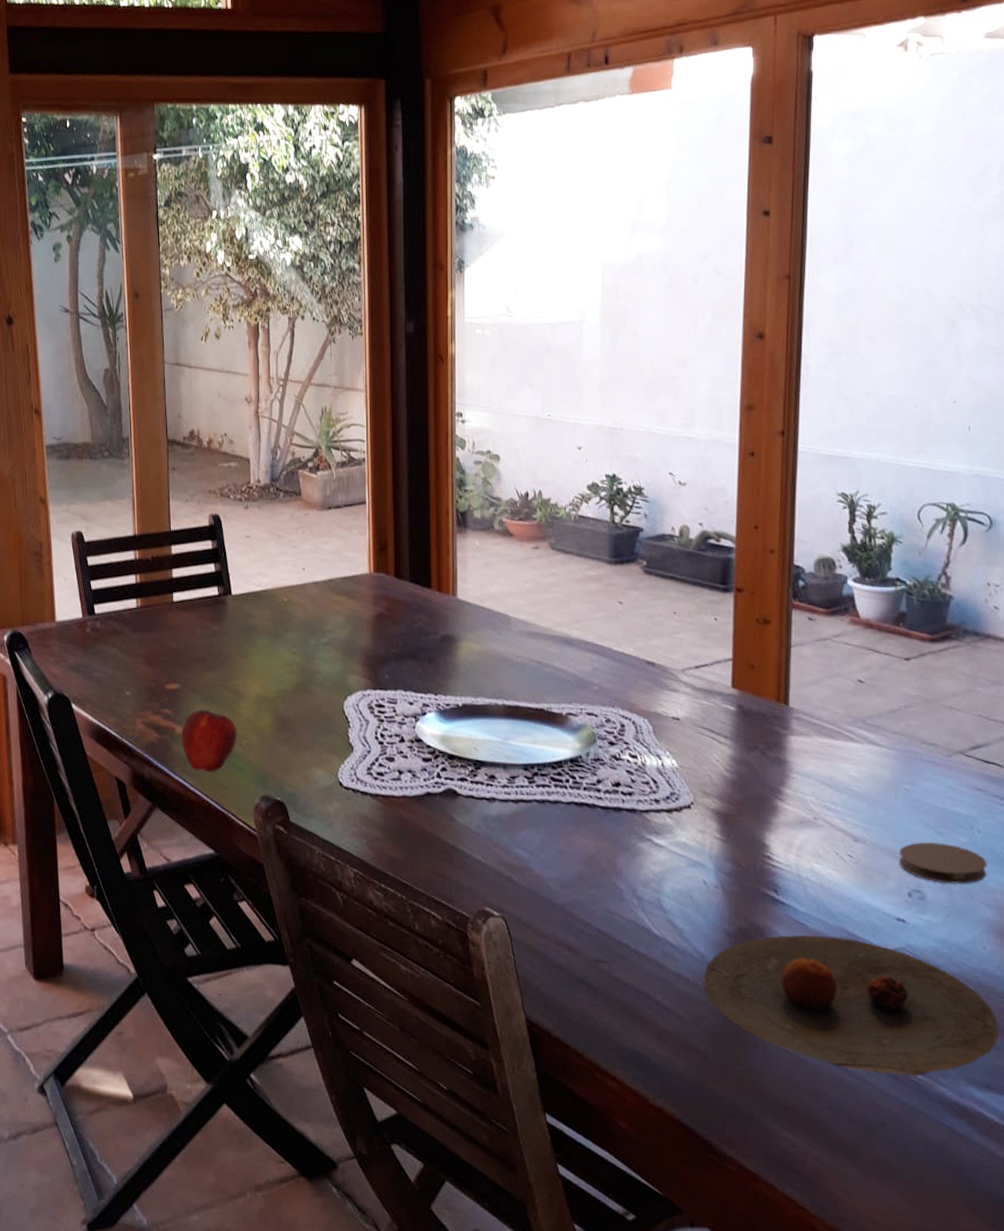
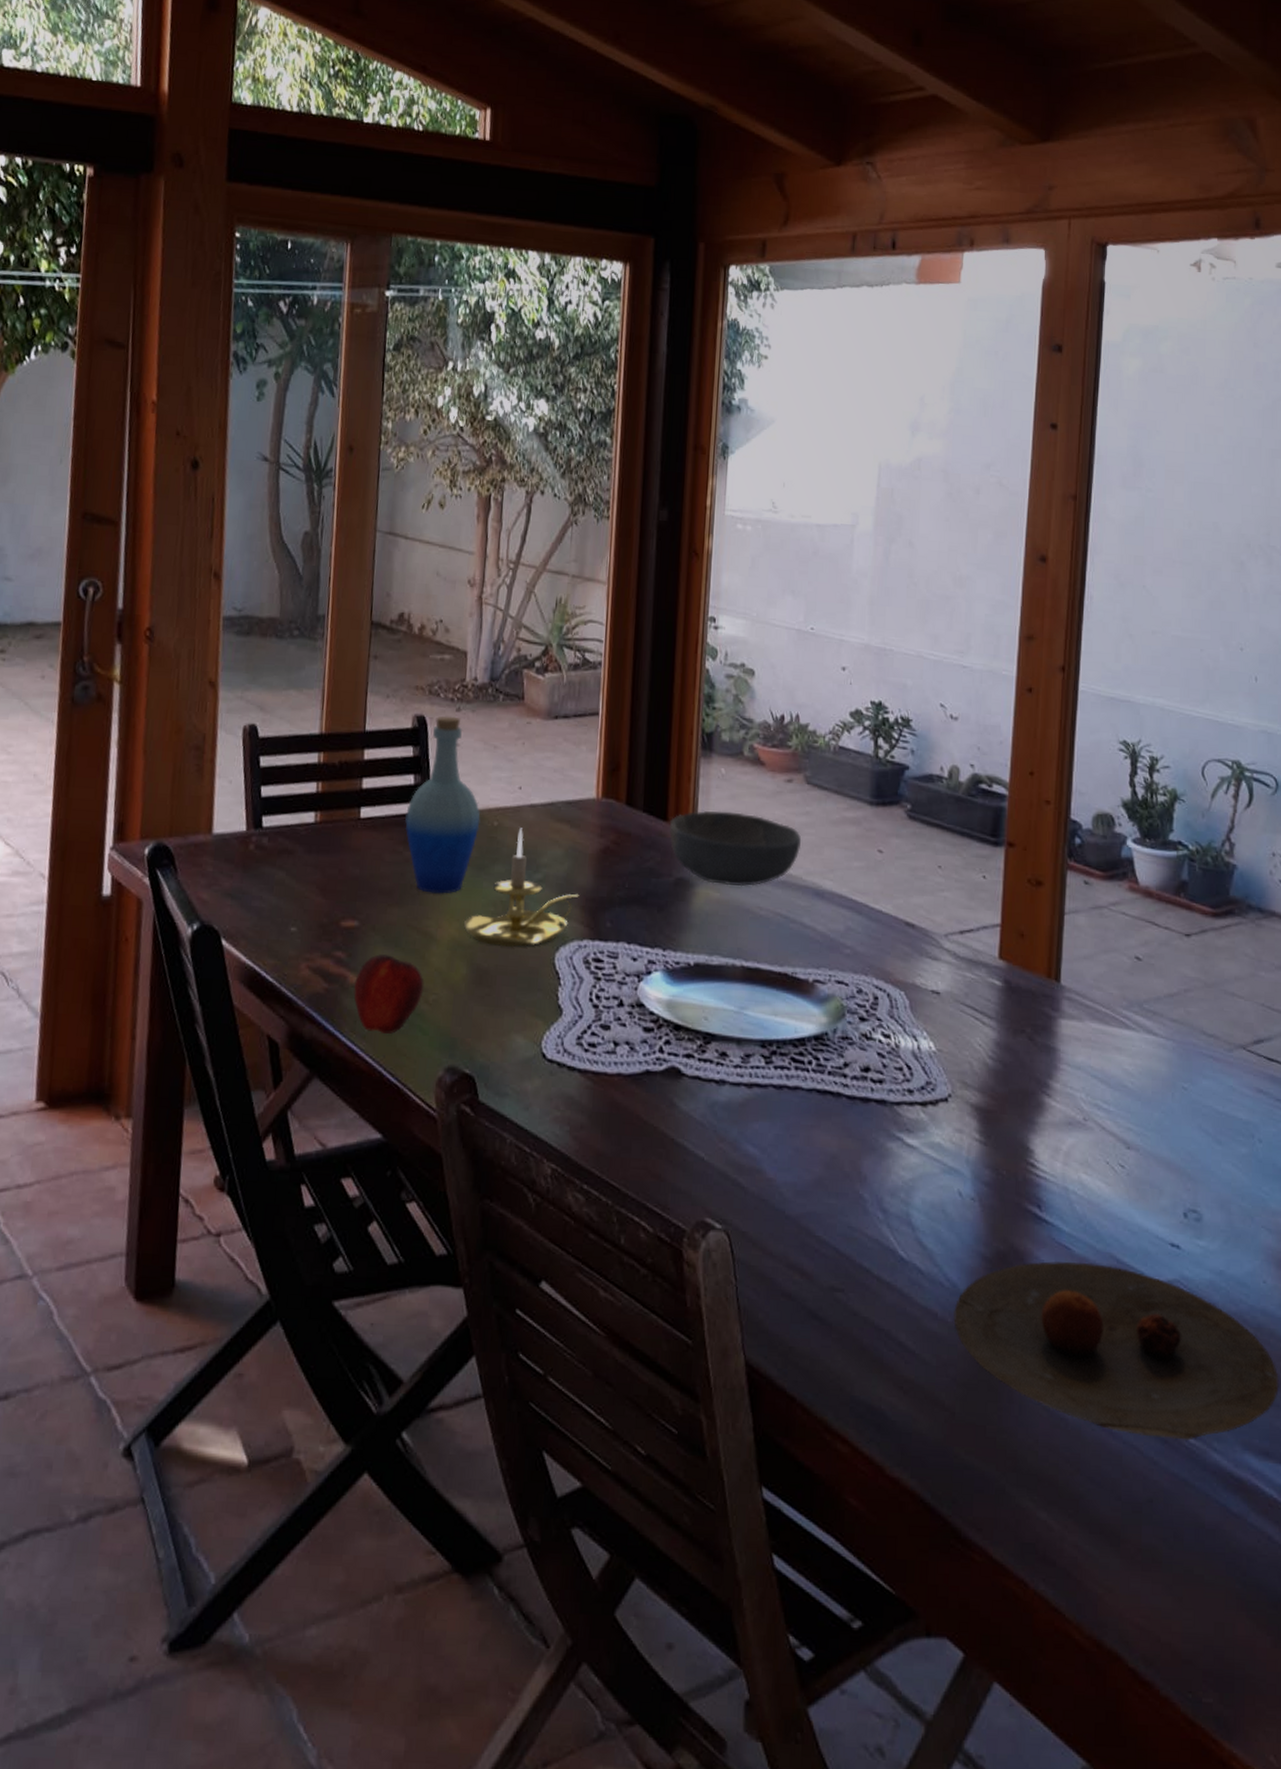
bottle: none [210,513,273,659] -> present [405,716,481,894]
candle holder: none [266,601,362,699] -> present [464,828,581,948]
bowl: none [433,577,550,639] -> present [669,811,802,887]
coaster: present [898,841,987,884] -> none [1174,1151,1268,1204]

